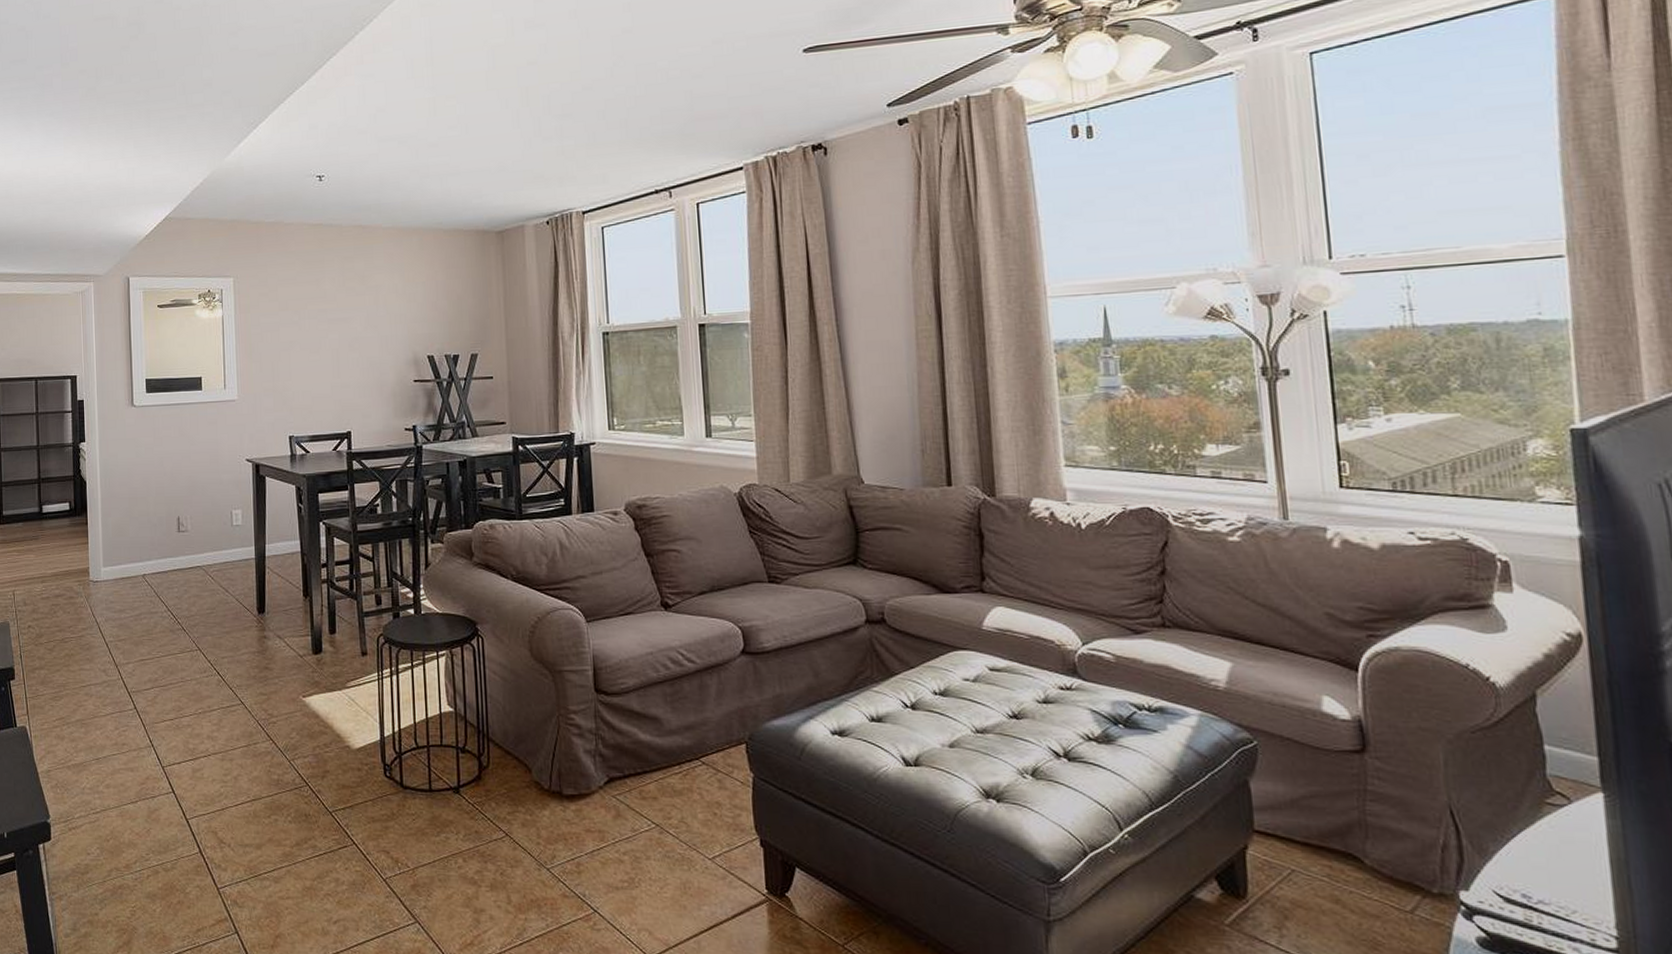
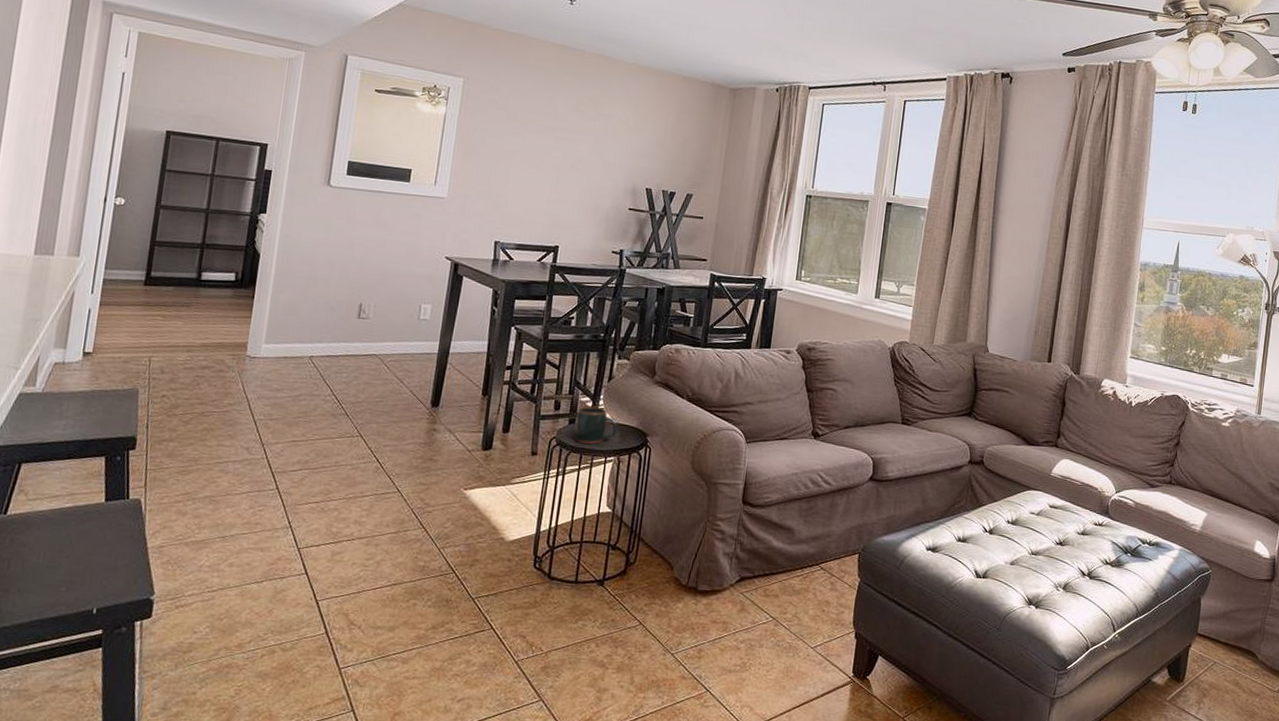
mug: none [399,597,444,639] -> present [574,406,618,445]

